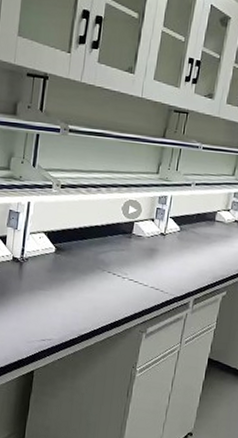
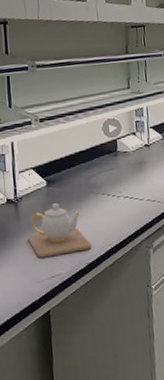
teapot: none [26,271,87,322] -> present [27,203,92,258]

